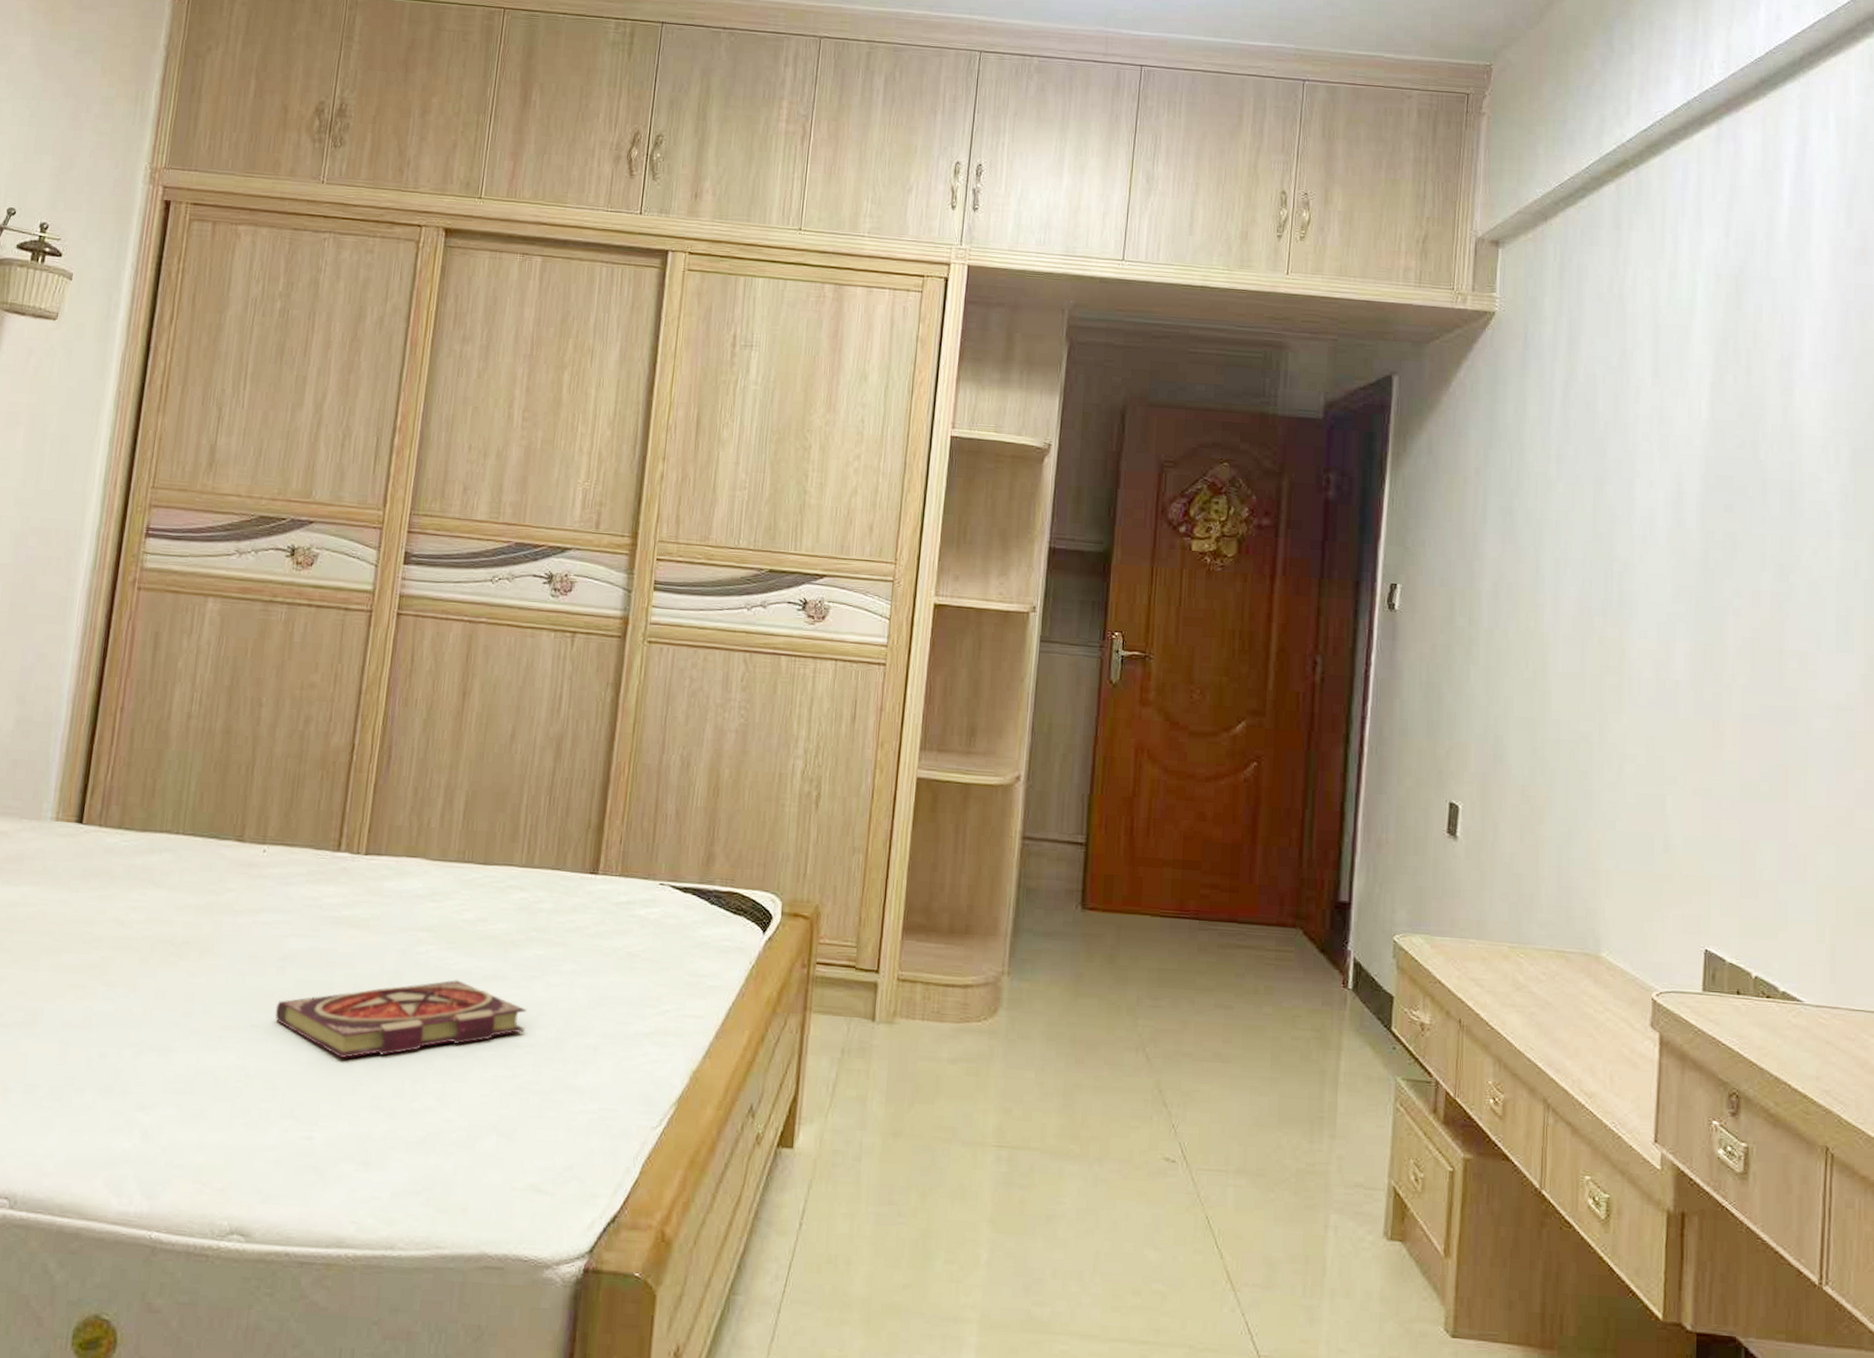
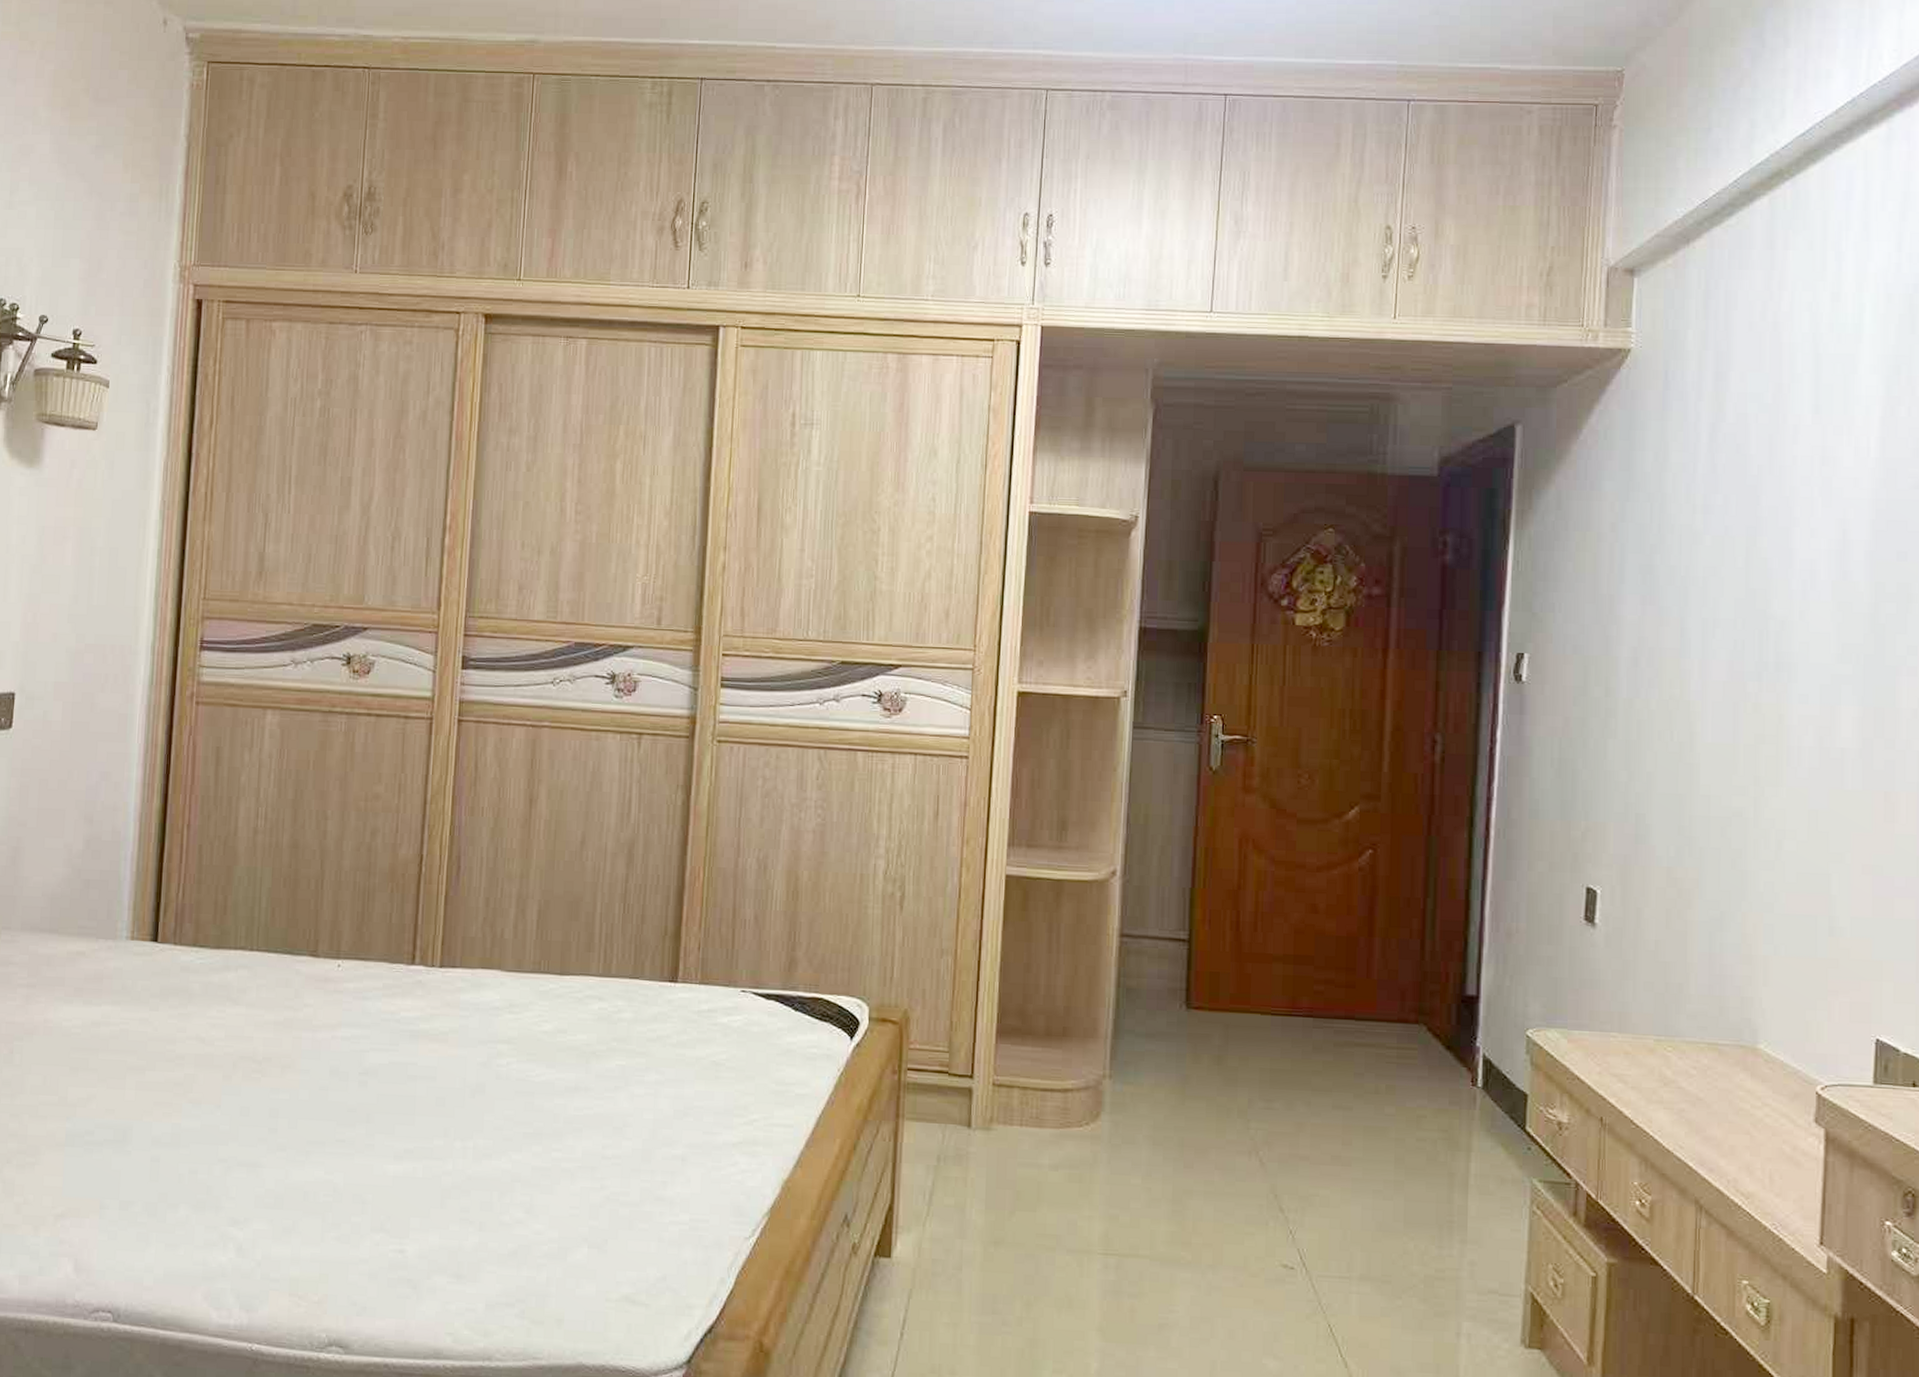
book: present [275,980,527,1059] -> none [359,1092,612,1173]

